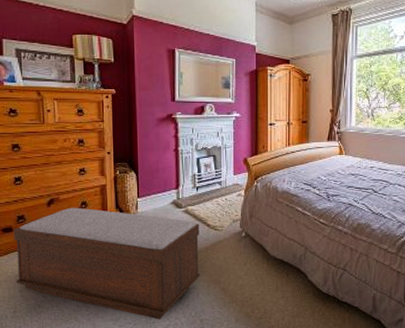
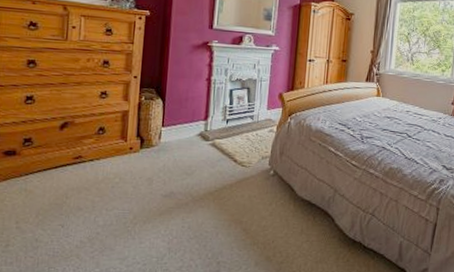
bench: present [13,207,200,319] -> none [12,132,226,260]

